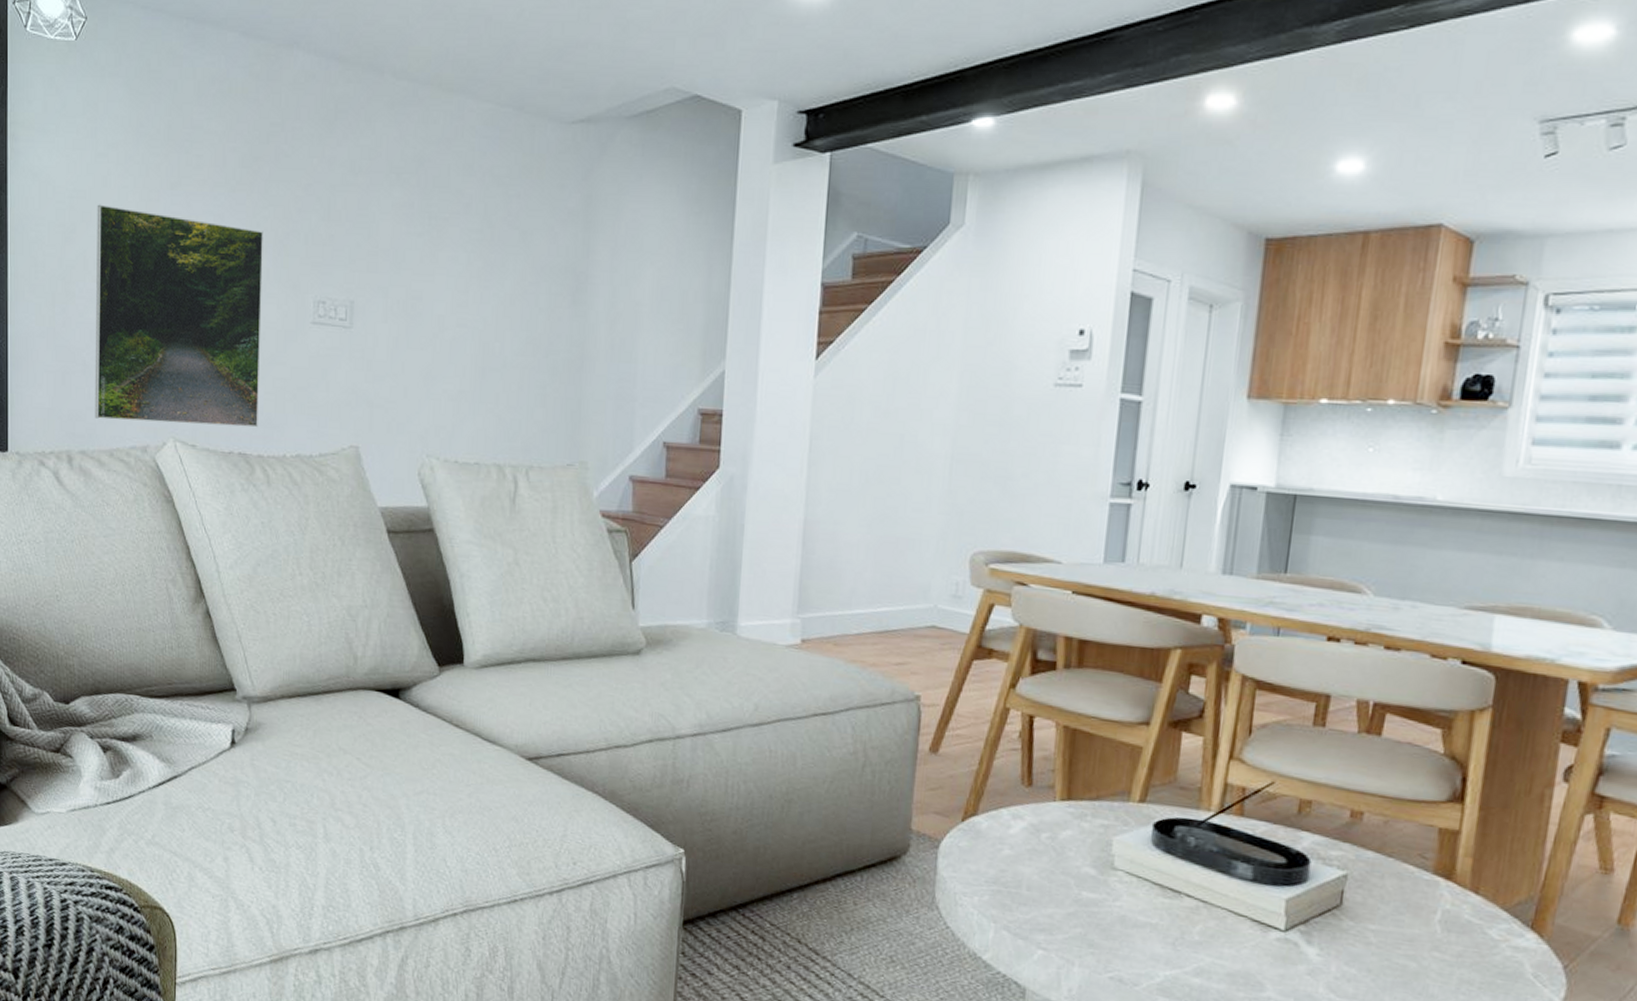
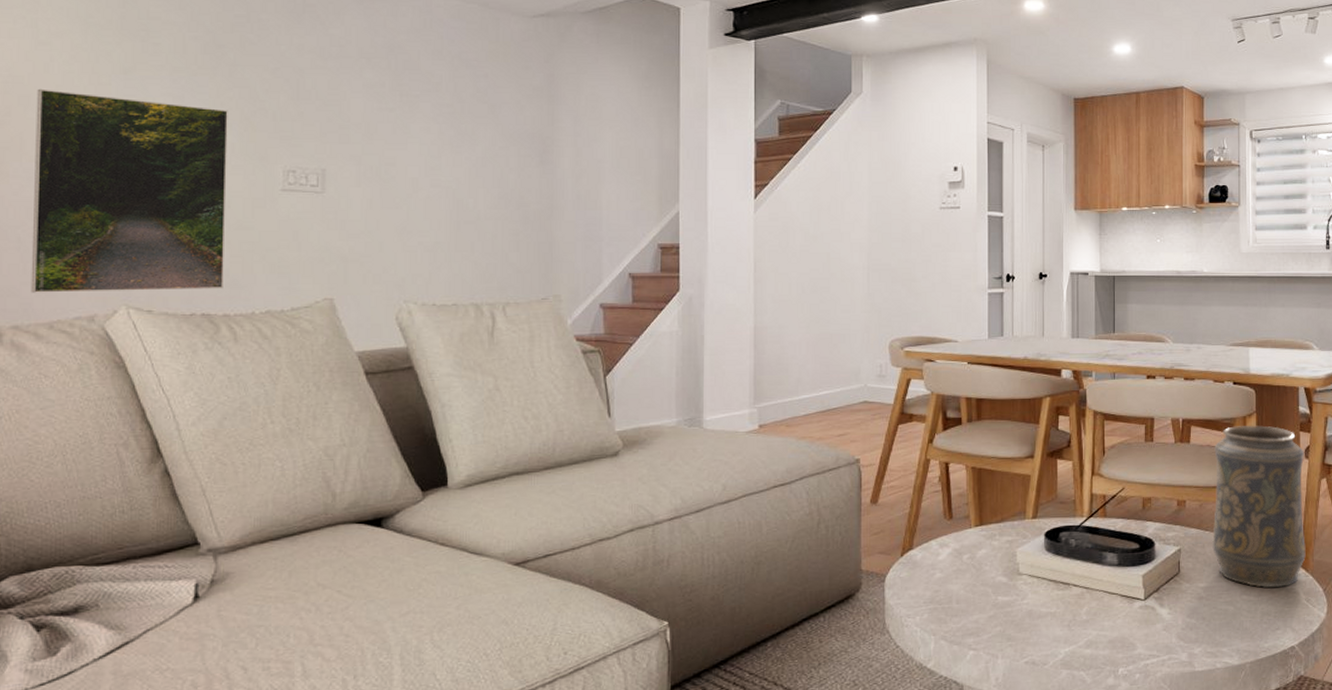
decorative vase: none [1396,722,1563,952] -> present [1212,425,1306,588]

